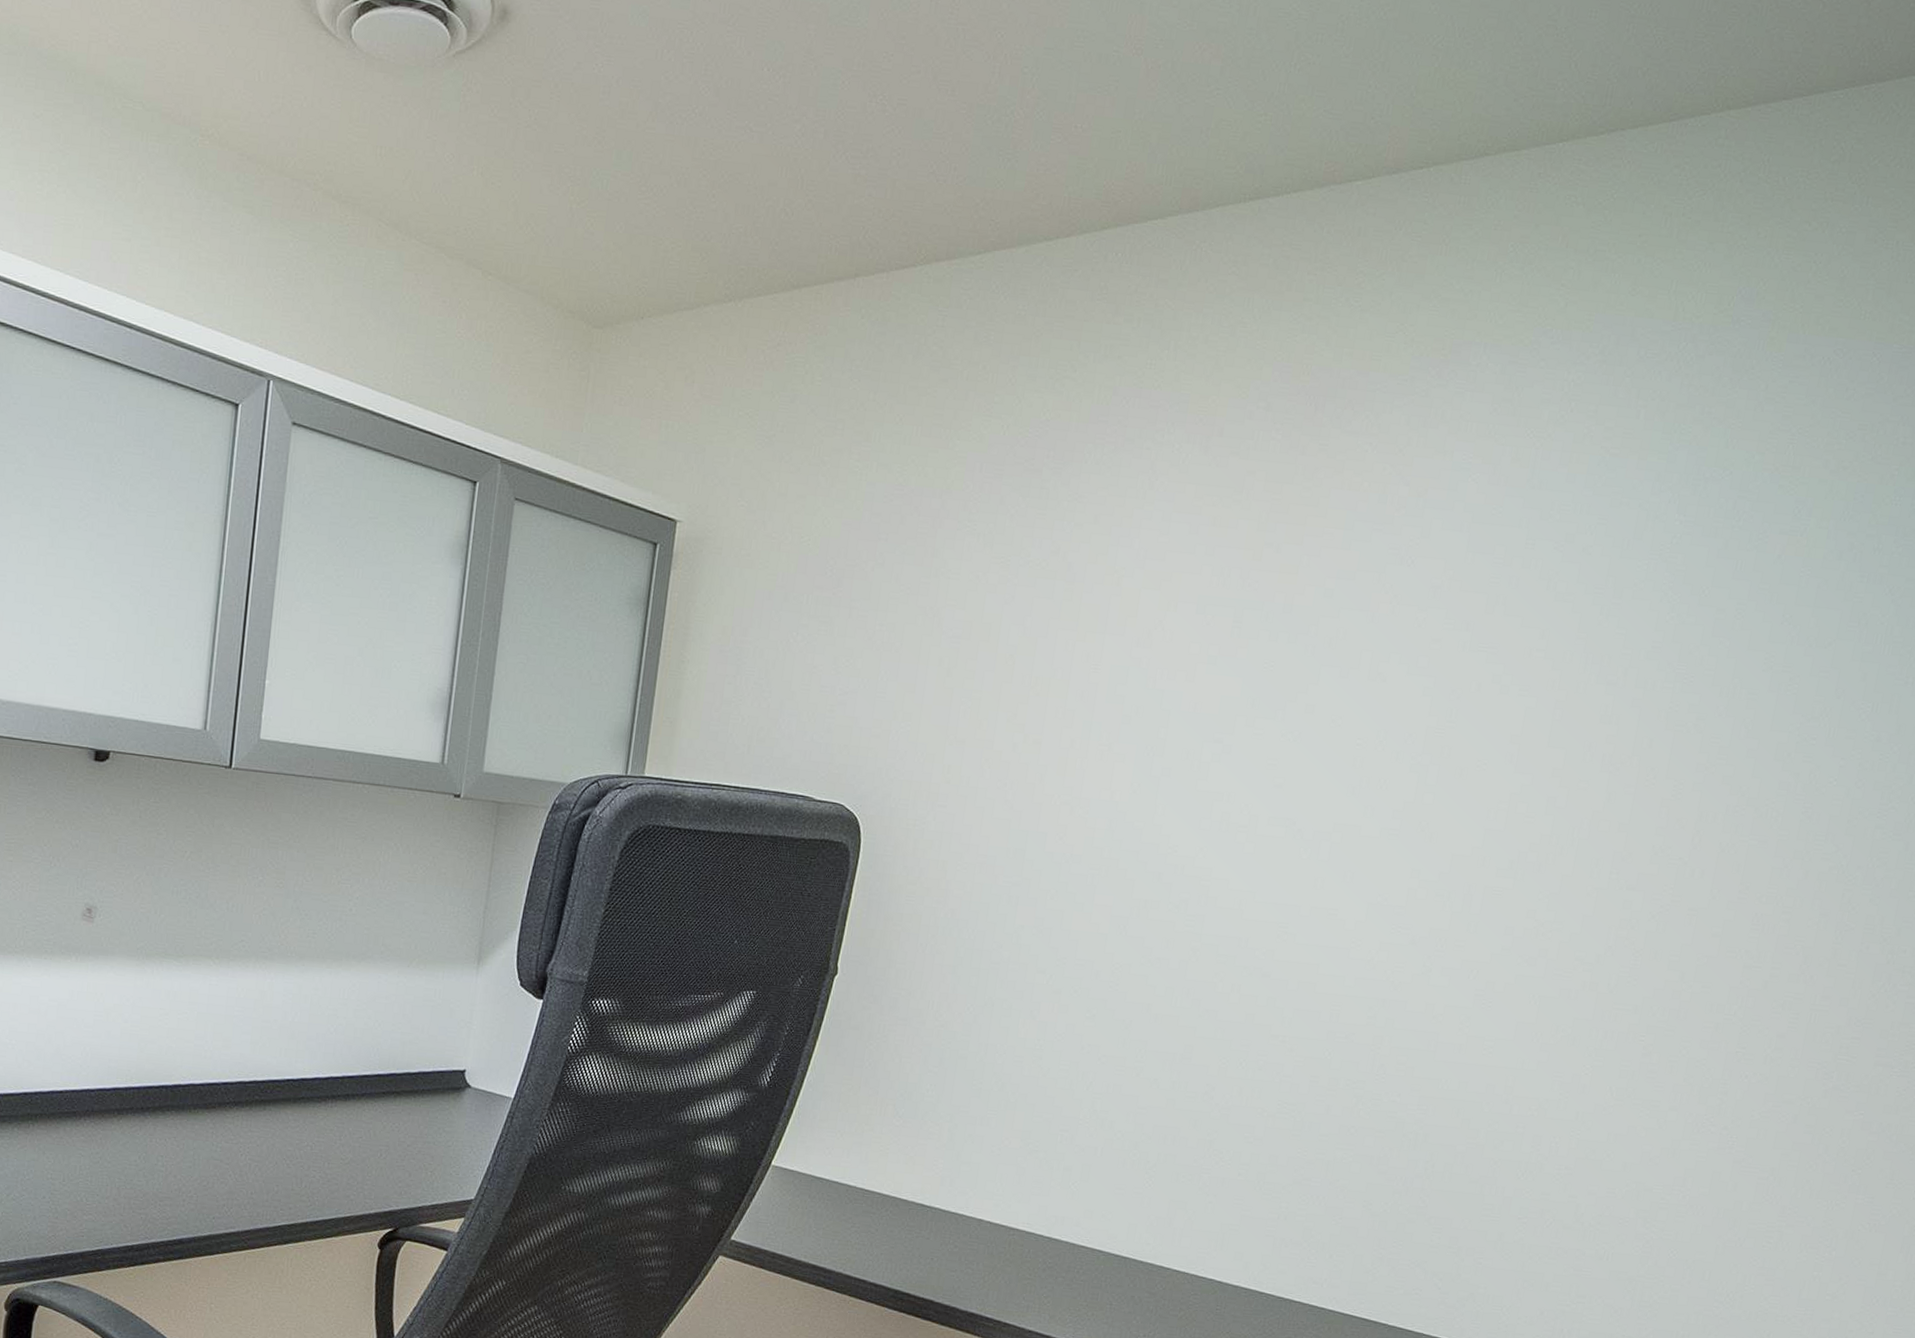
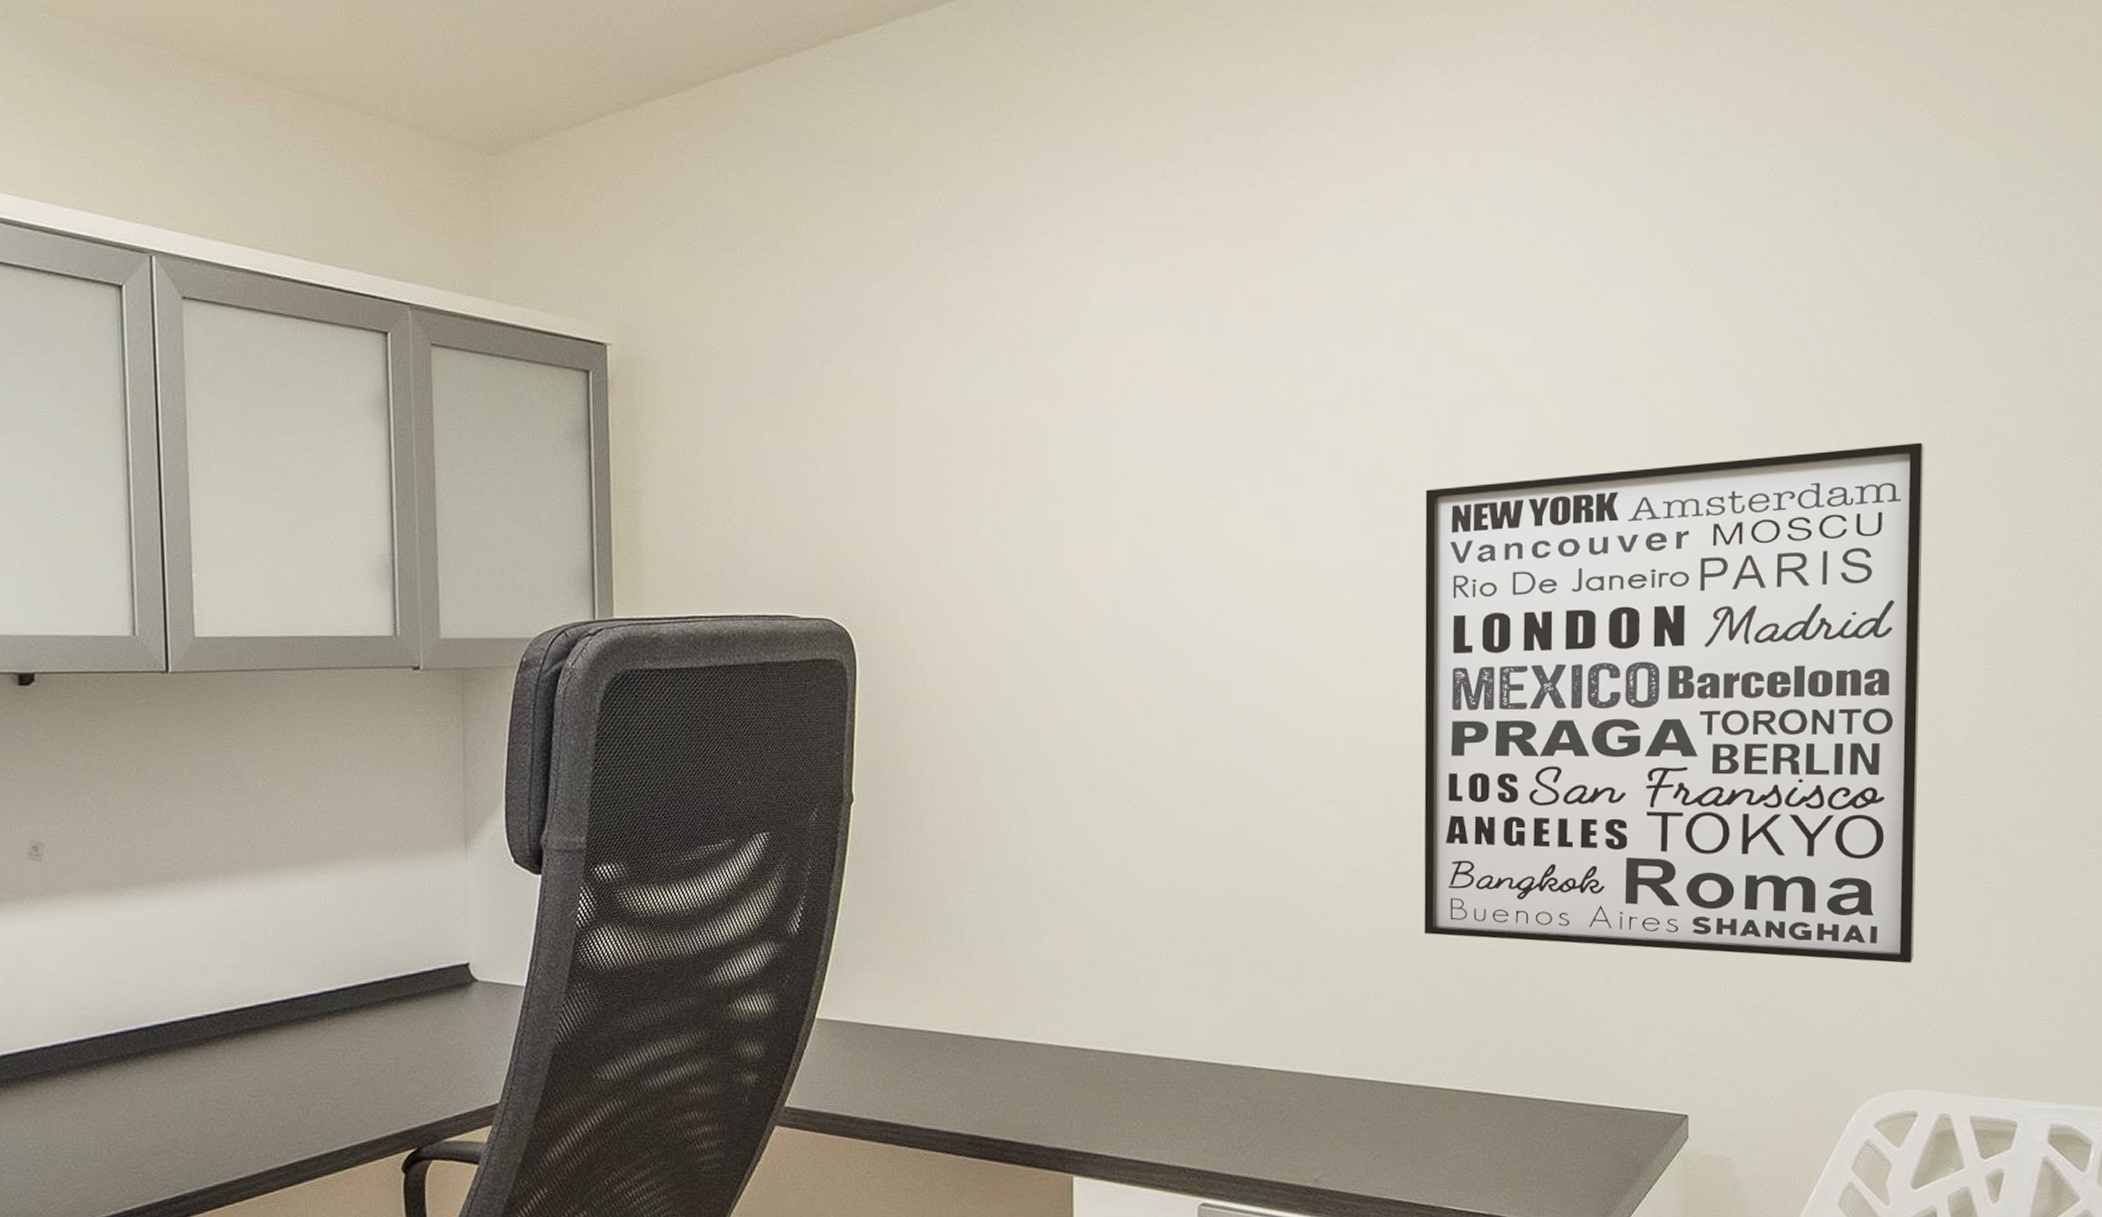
wall art: none [1340,762,1890,1260] -> present [1424,442,1924,963]

